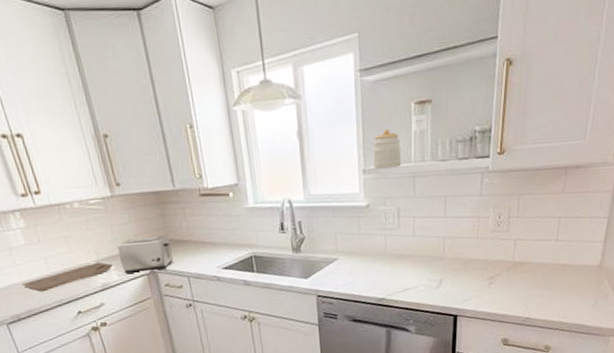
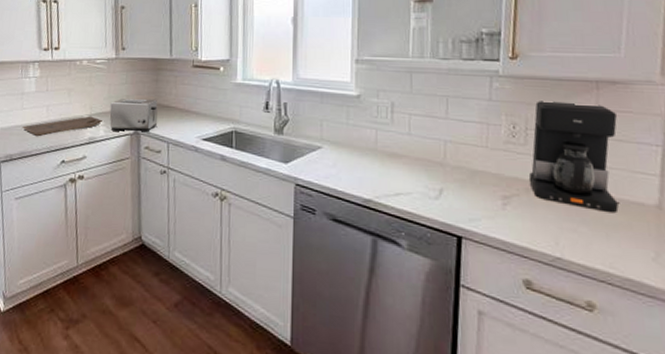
jar: present [372,128,402,169] -> none [367,22,398,61]
coffee maker: none [509,188,578,278] -> present [528,101,619,214]

